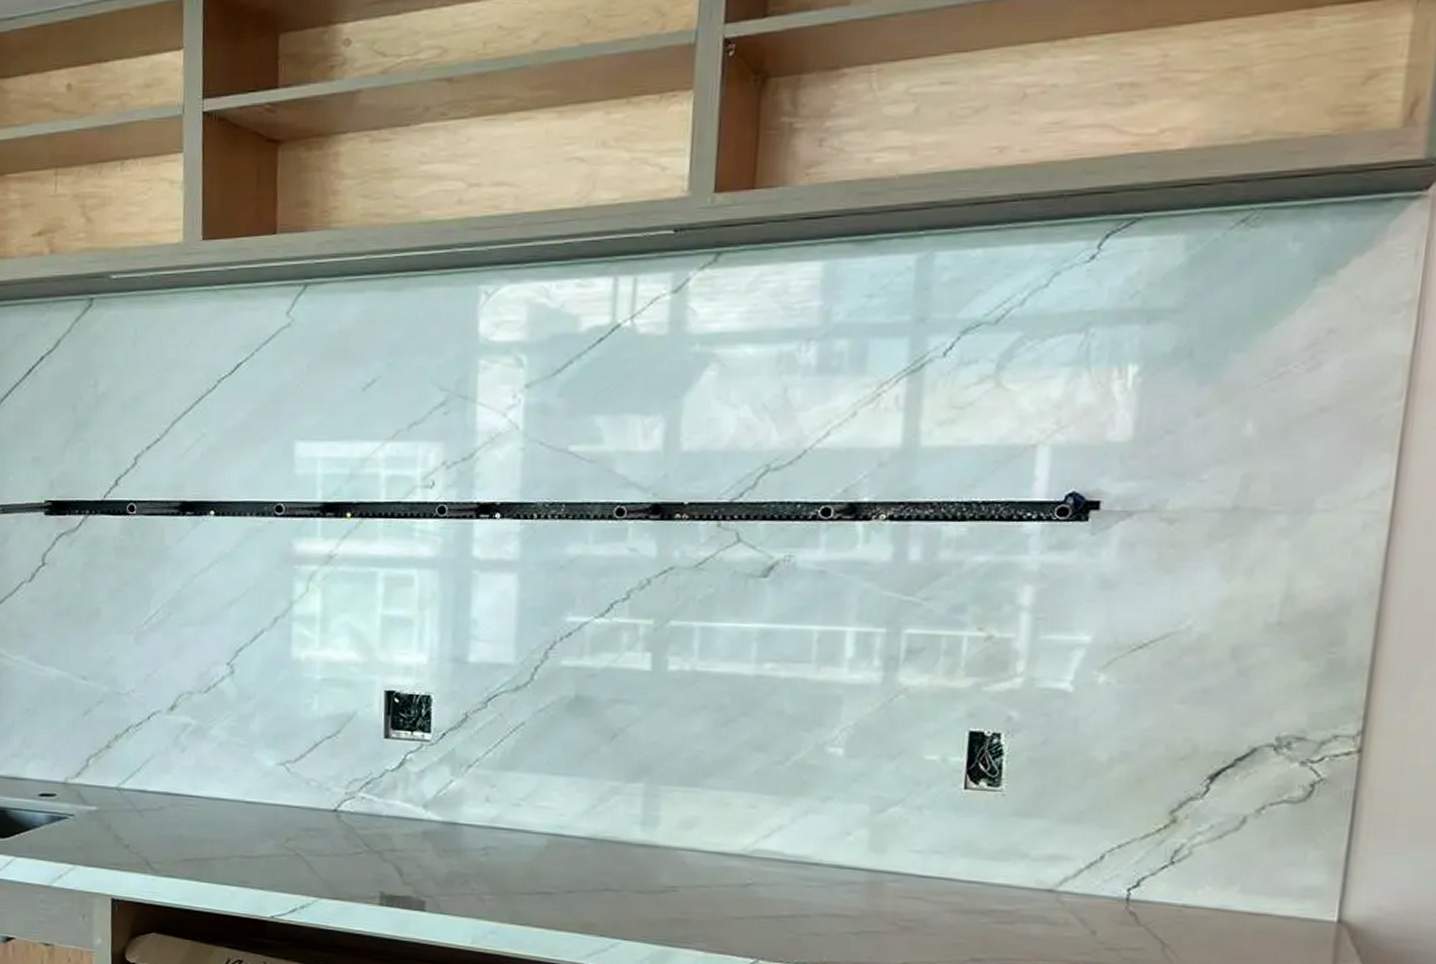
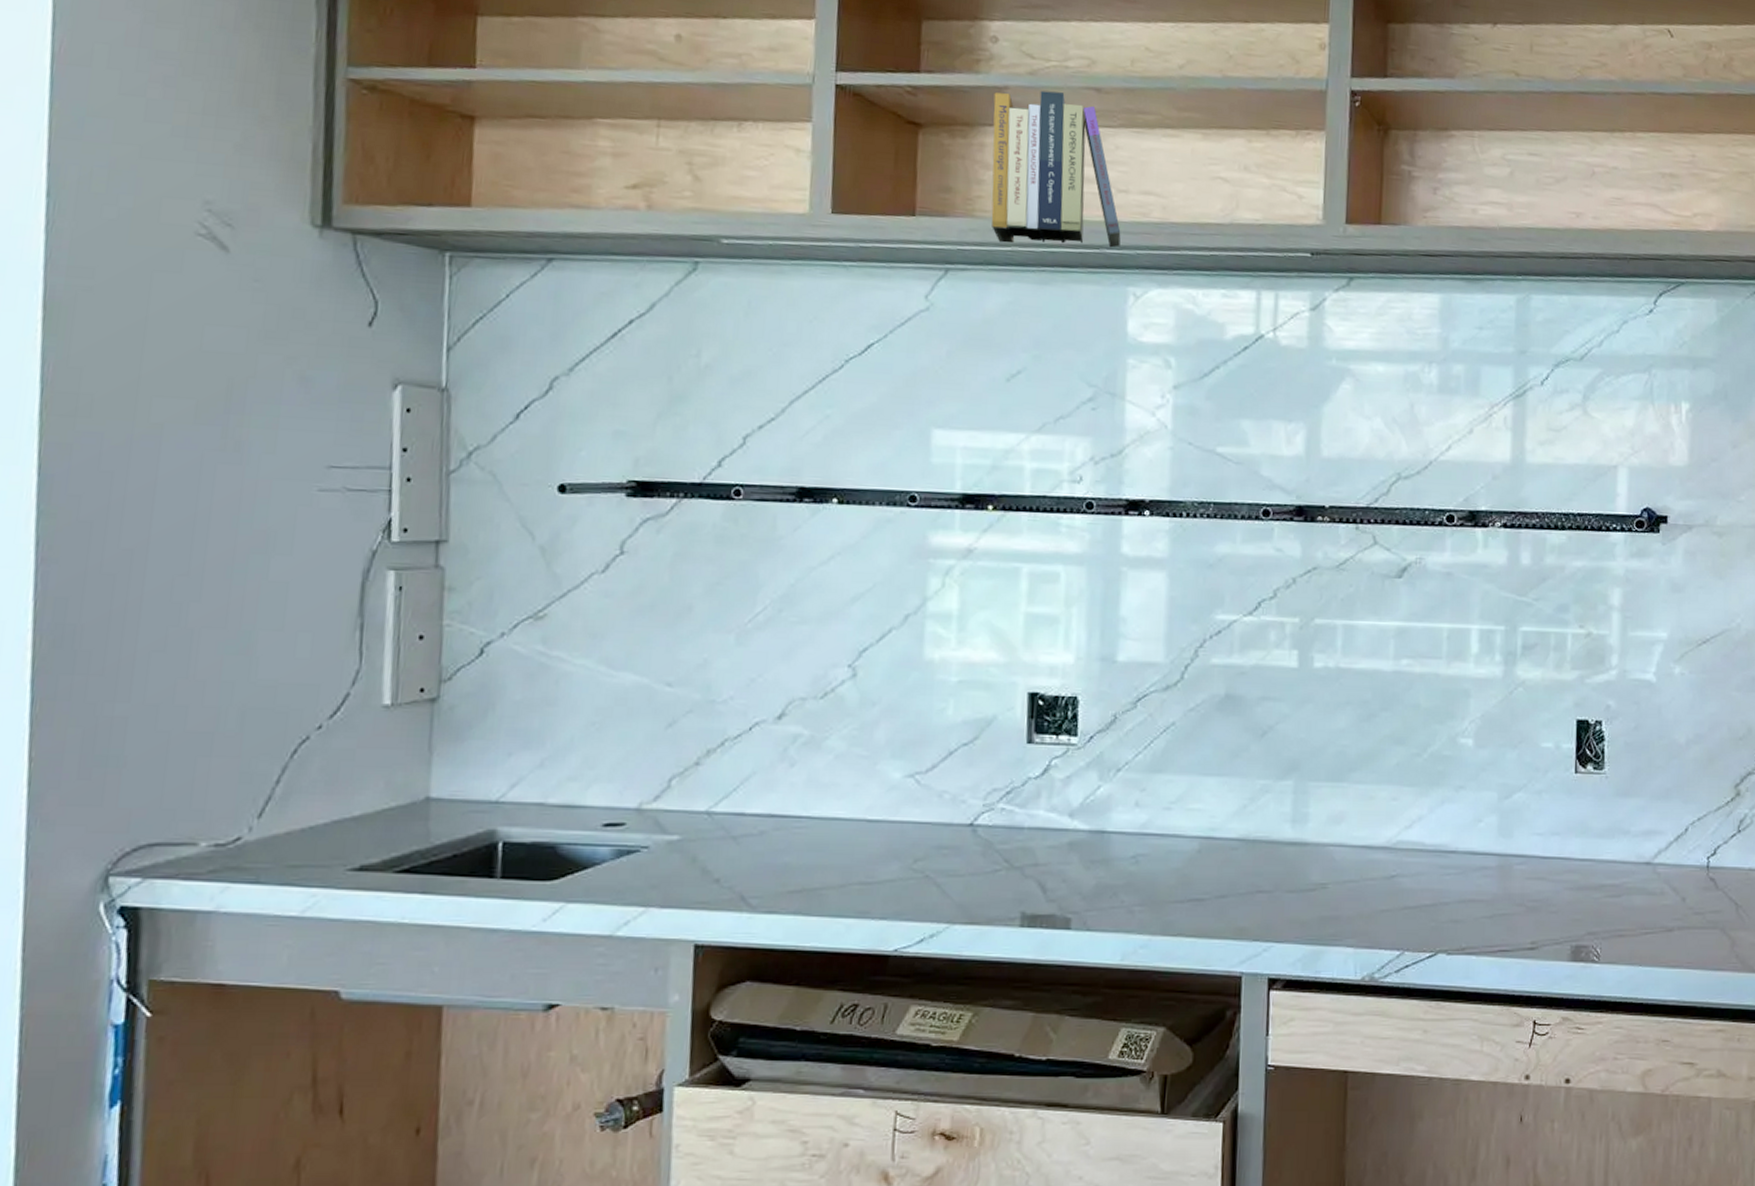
books: none [346,88,473,252] -> present [991,90,1121,248]

